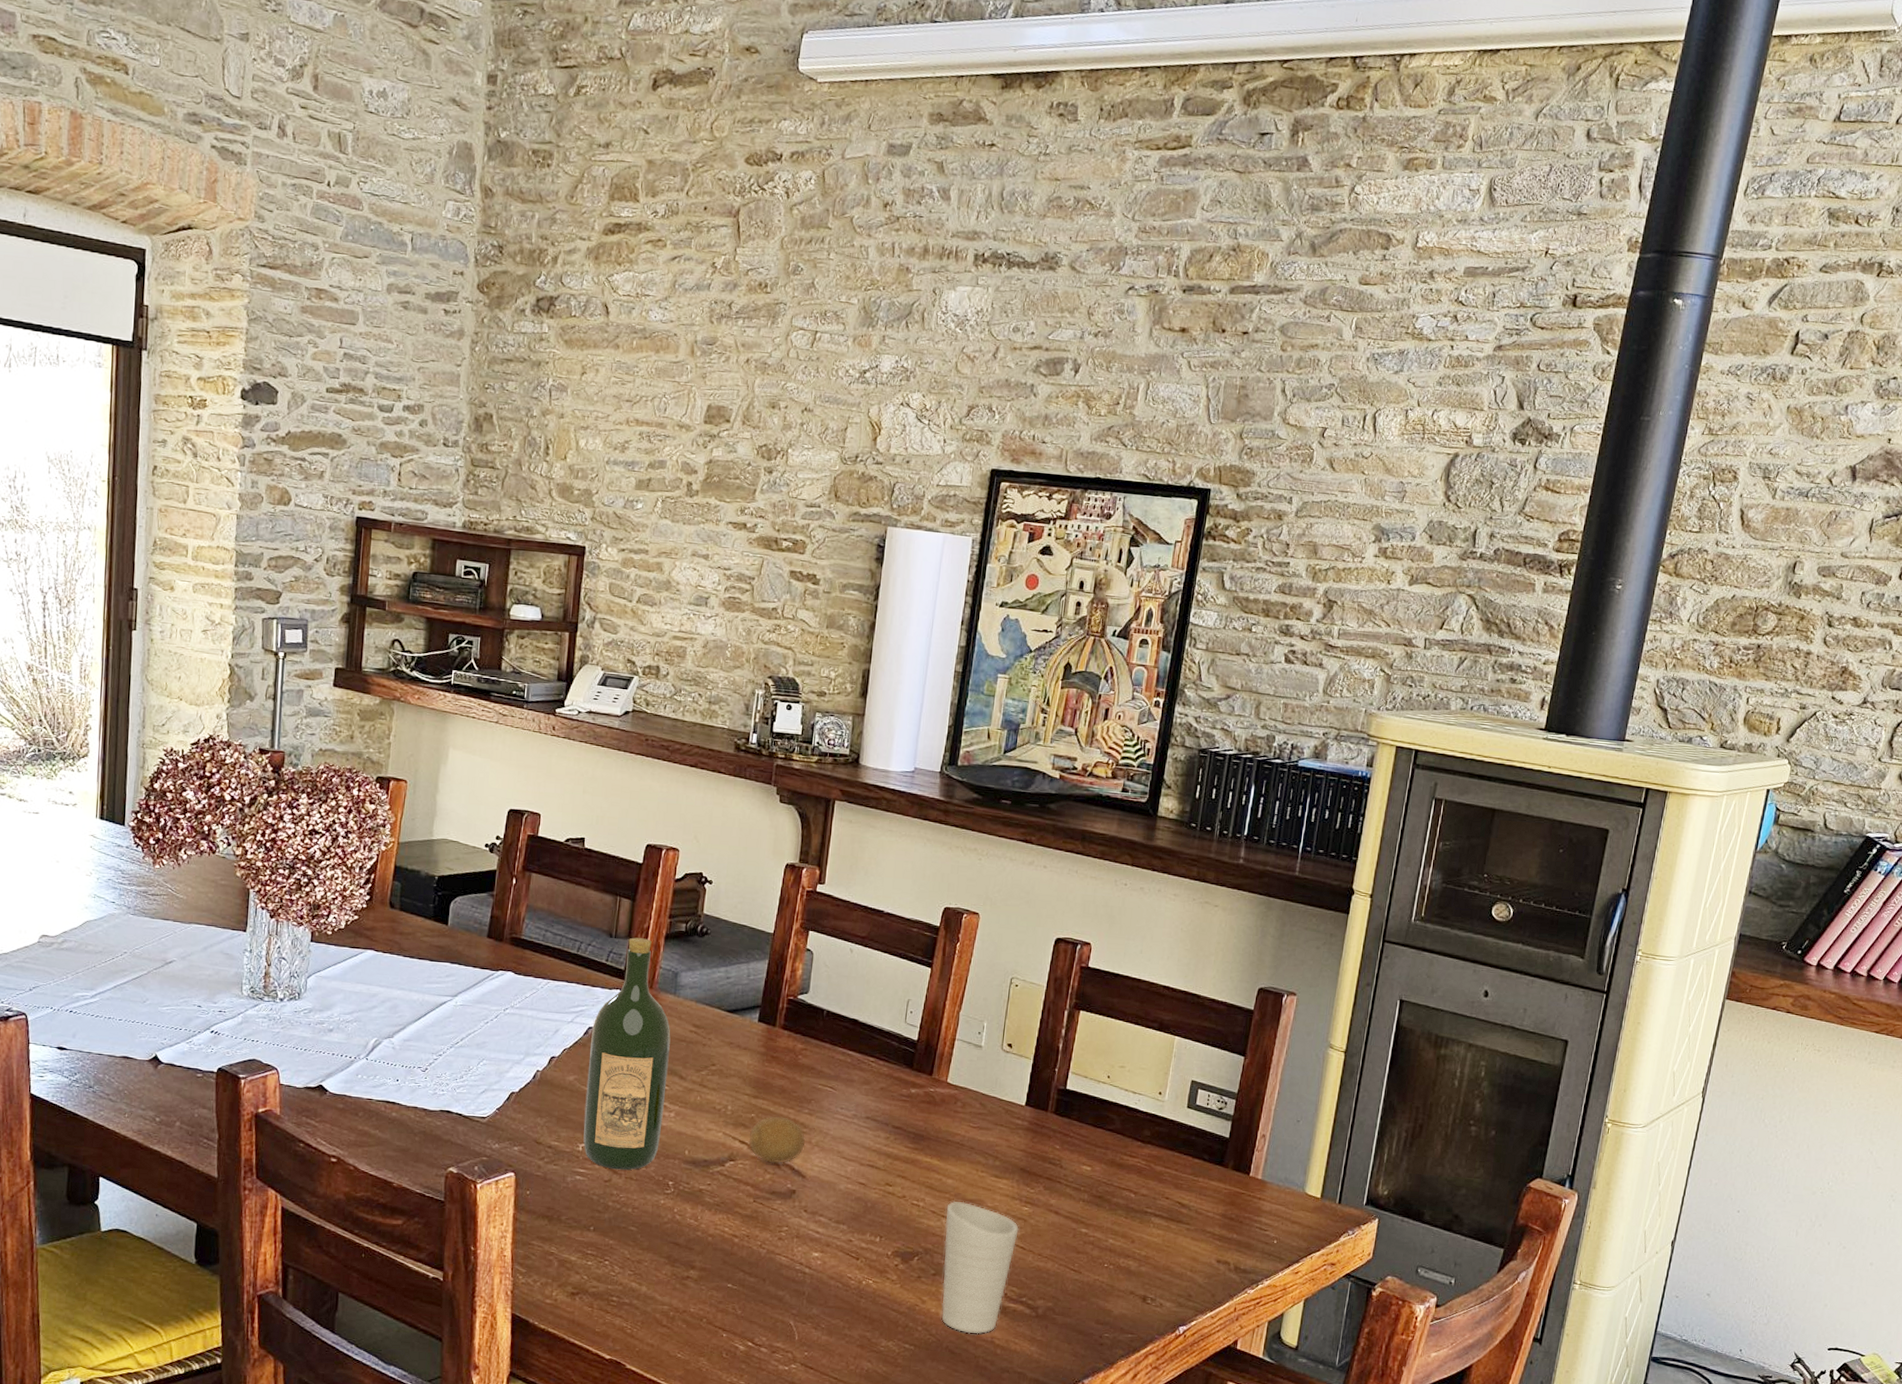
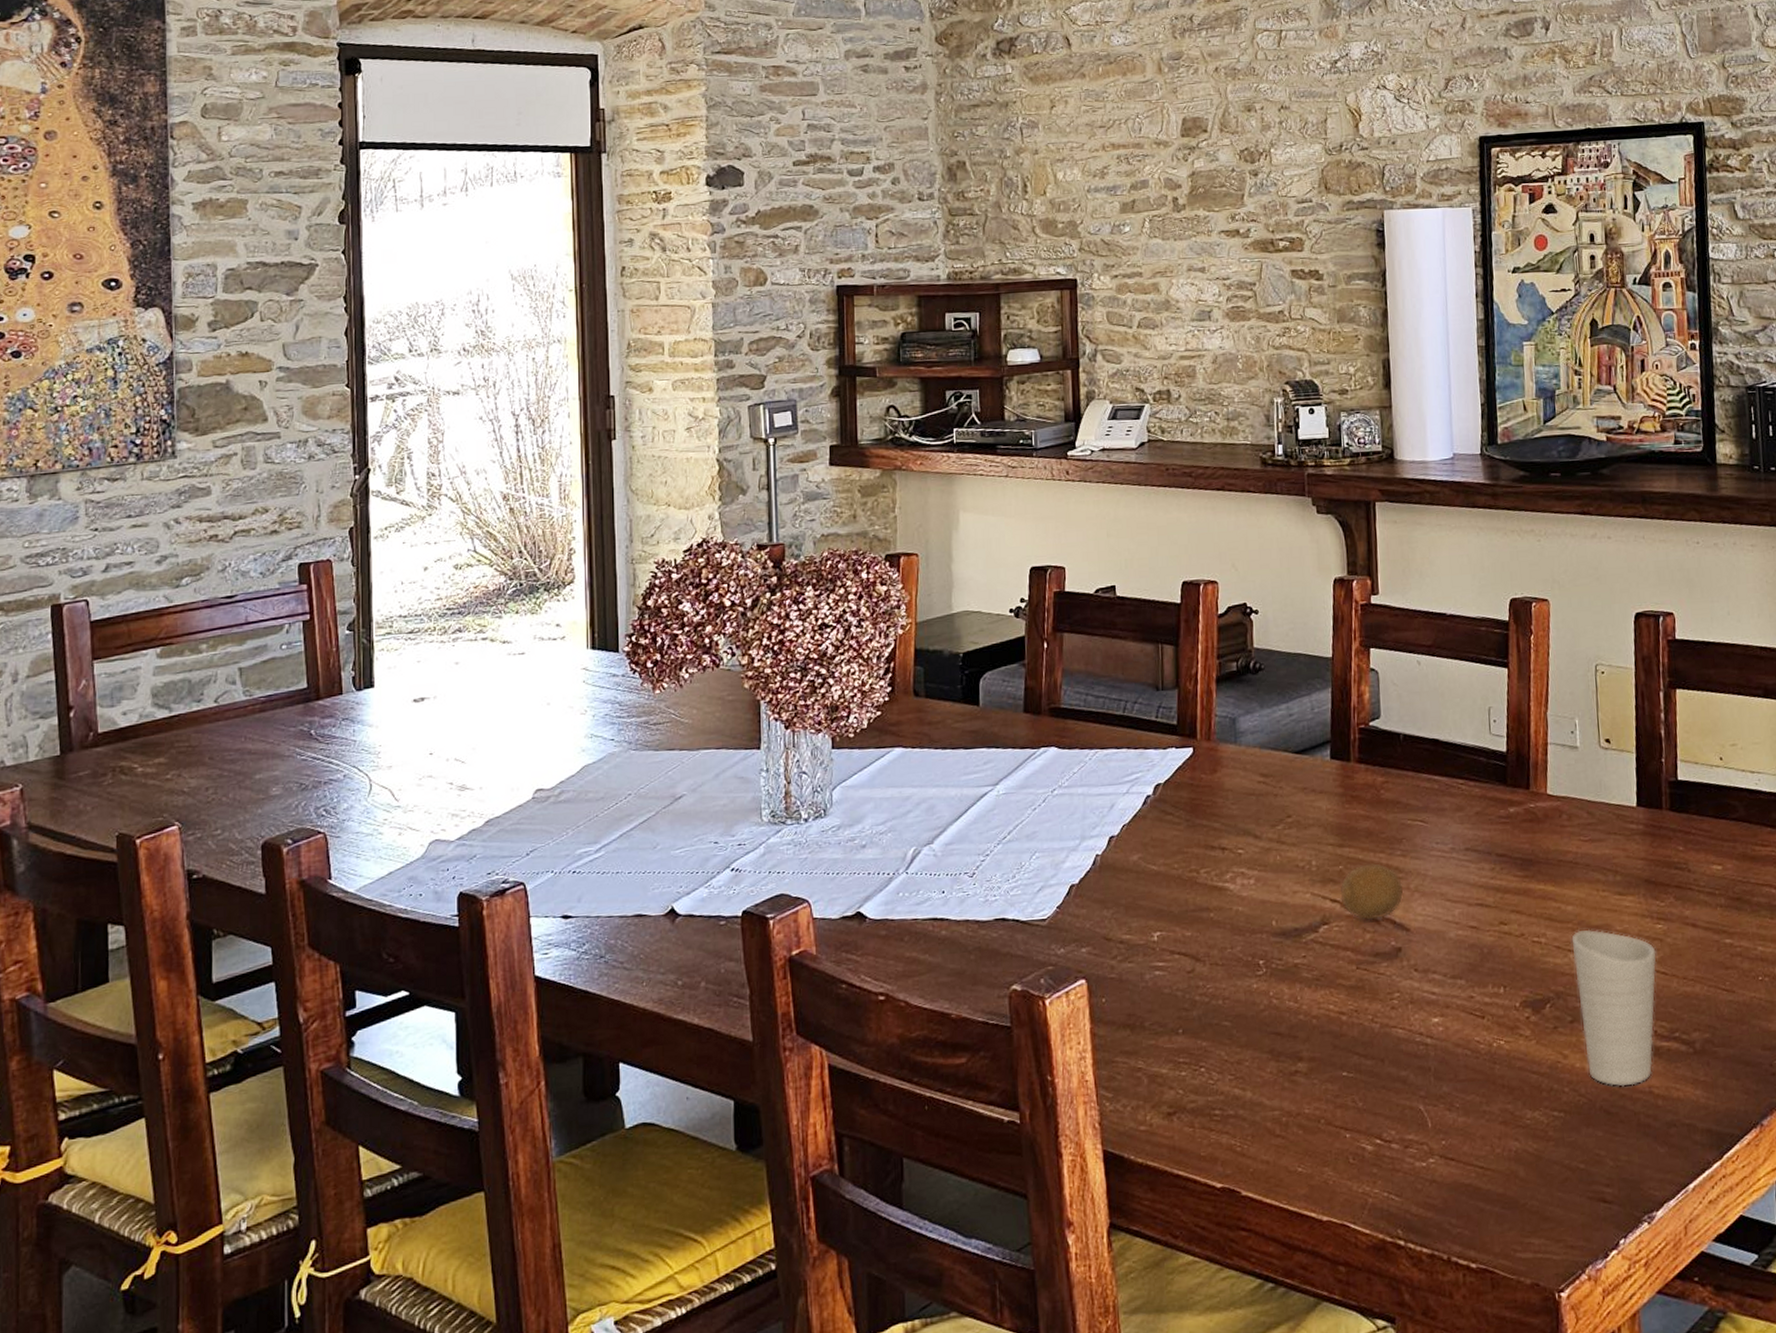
wine bottle: present [583,937,671,1171] -> none [1151,685,1243,957]

